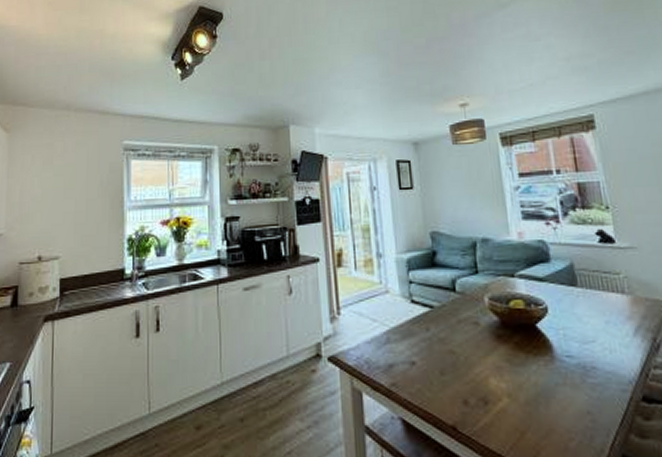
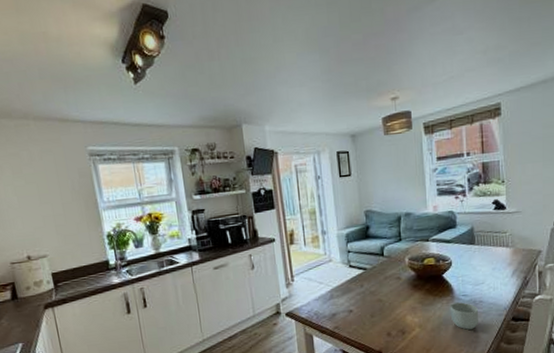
mug: none [549,366,593,408] -> present [450,302,478,330]

